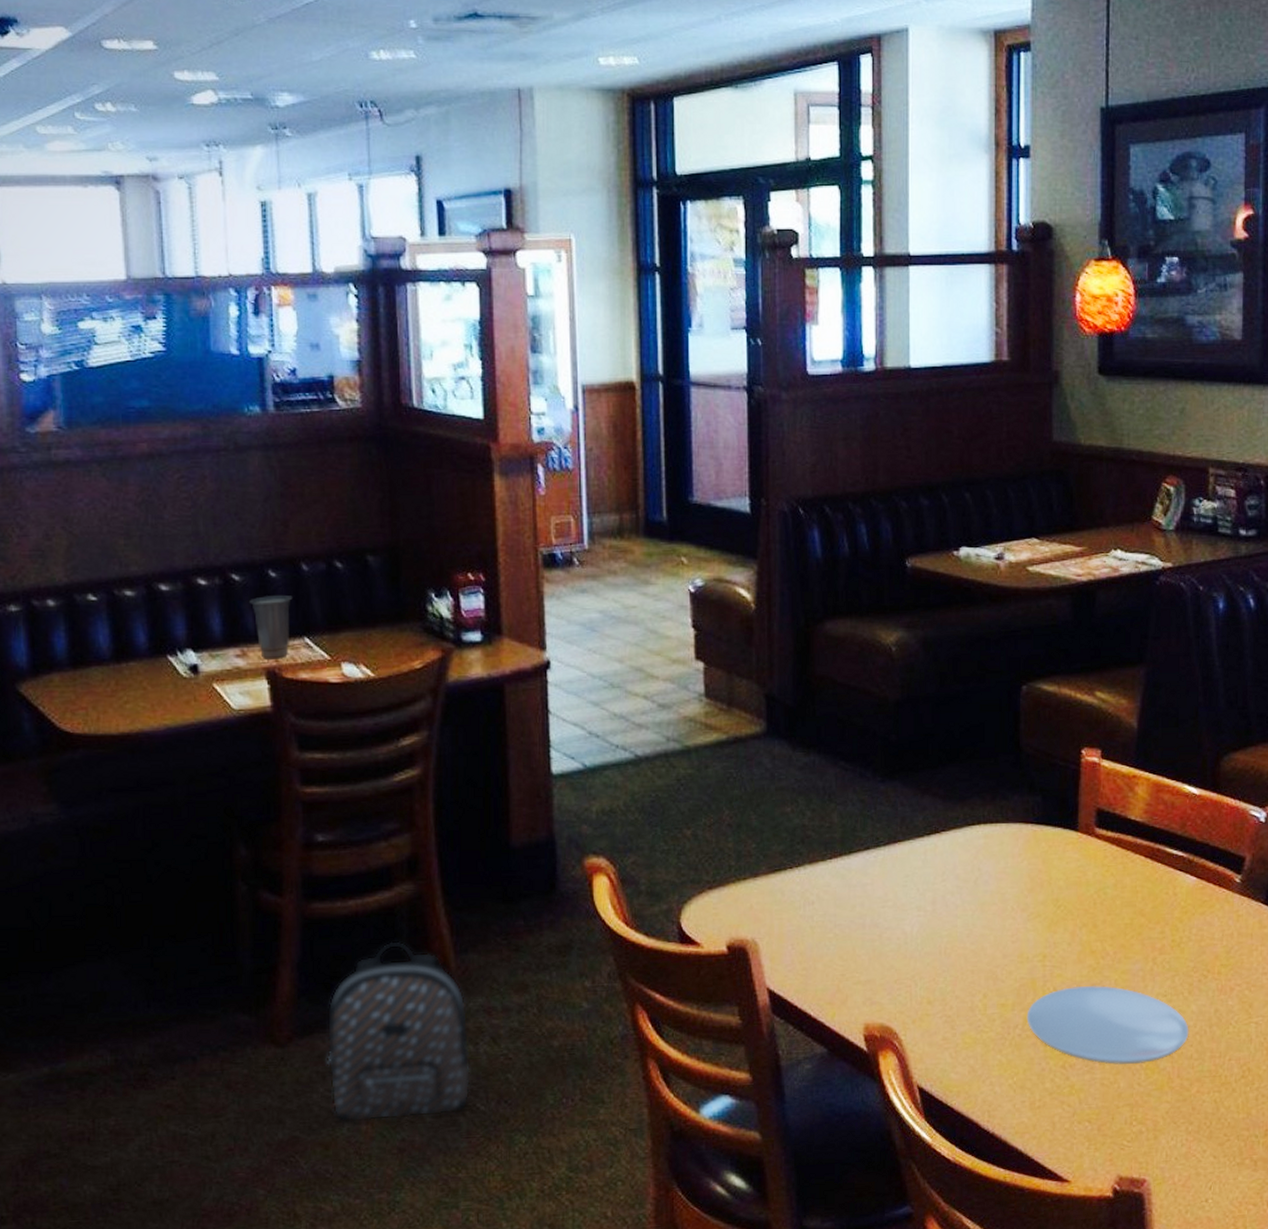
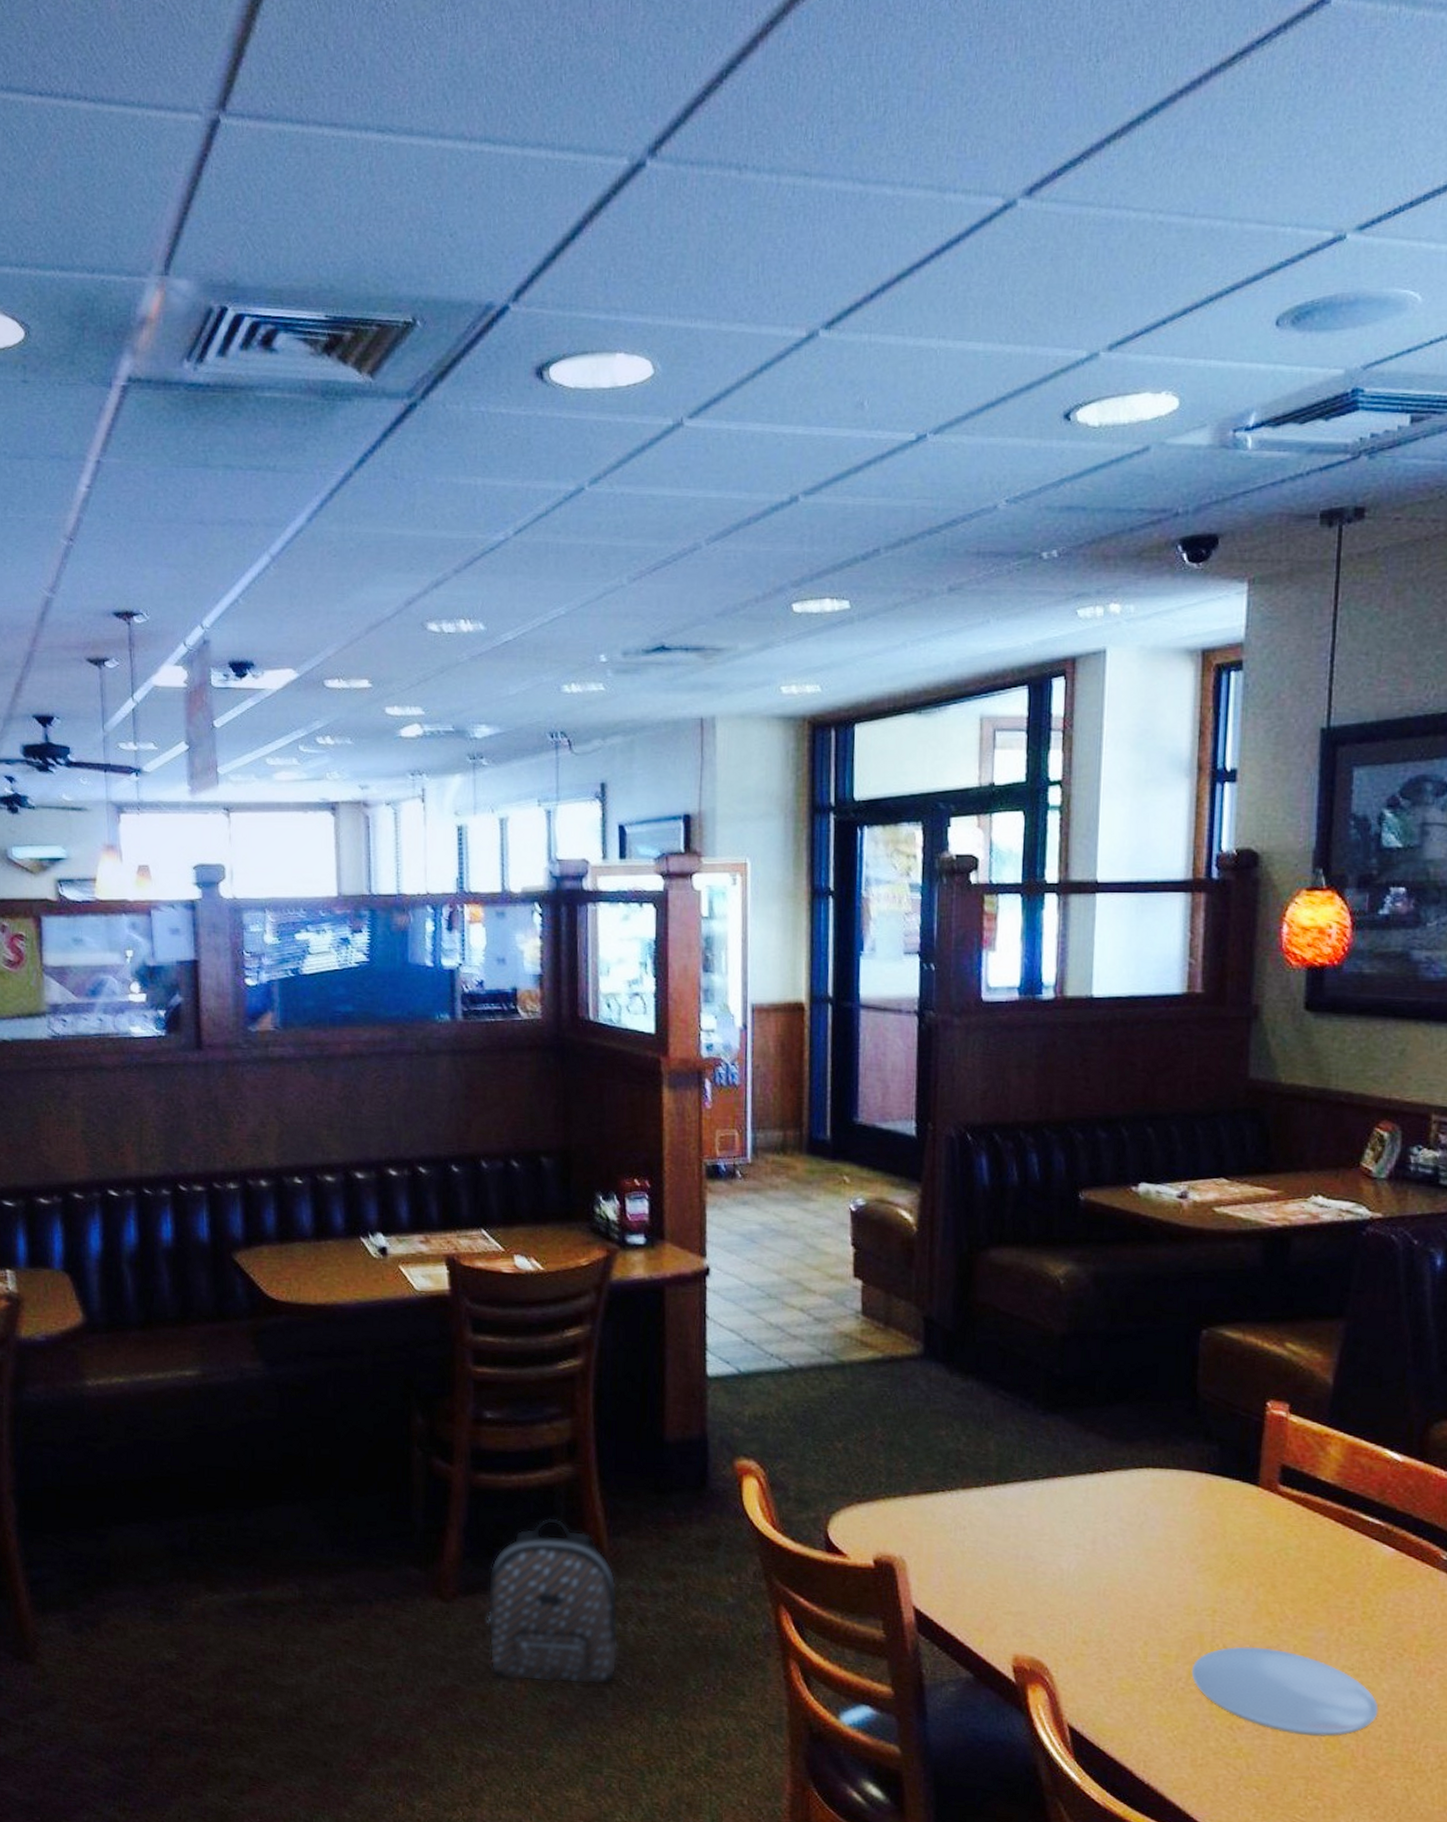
cup: present [248,594,293,661] -> none [433,1188,472,1249]

